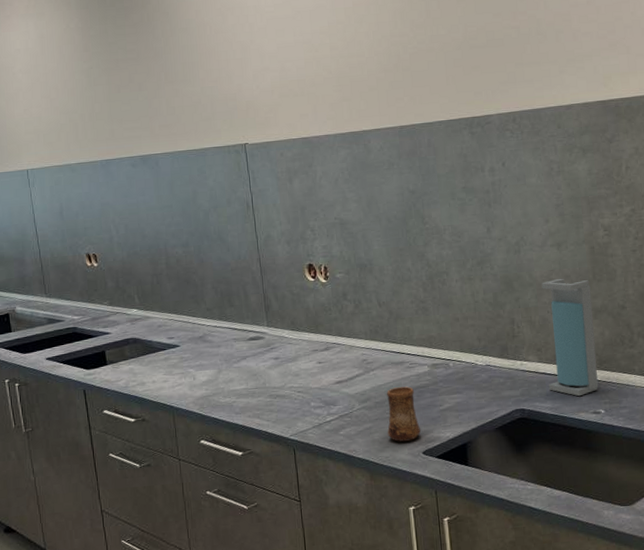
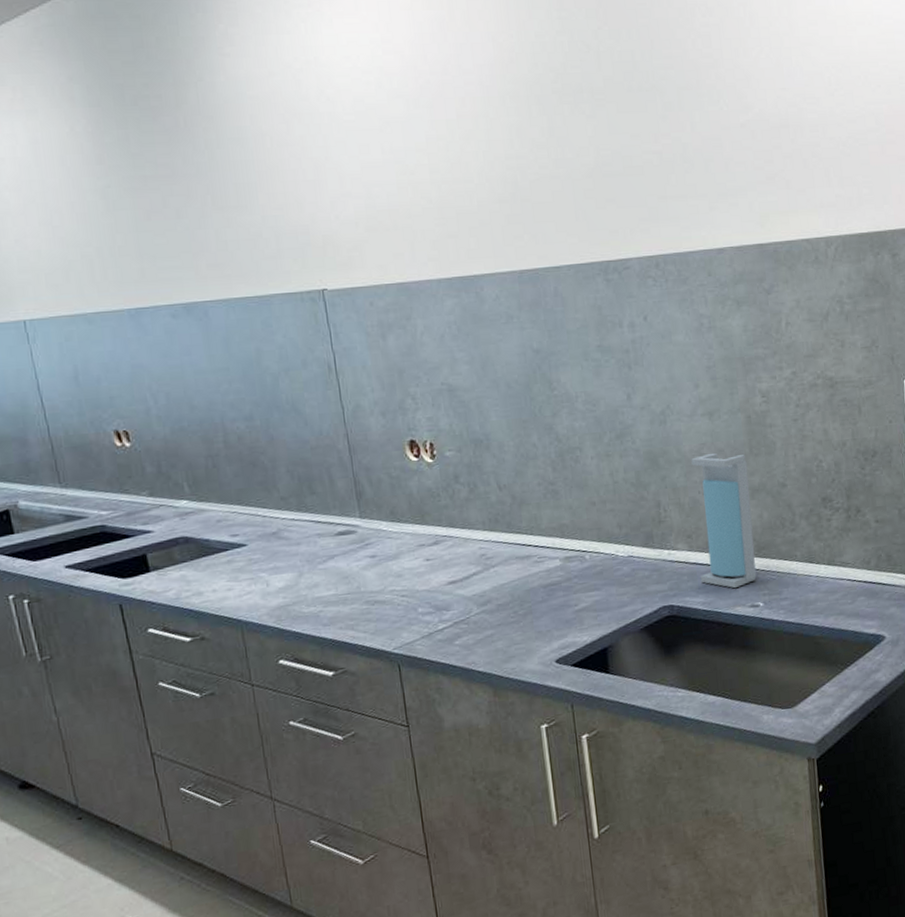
cup: present [387,386,421,442] -> none [511,584,553,650]

